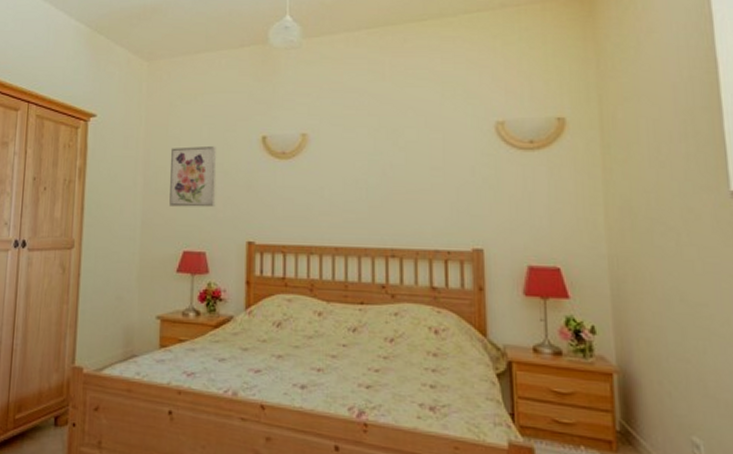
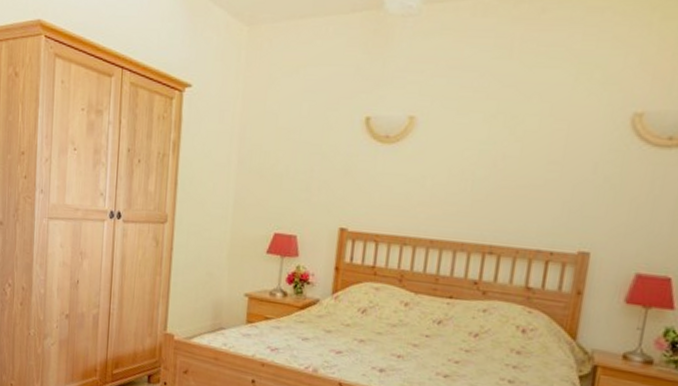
wall art: present [169,145,217,208] -> none [263,124,315,191]

